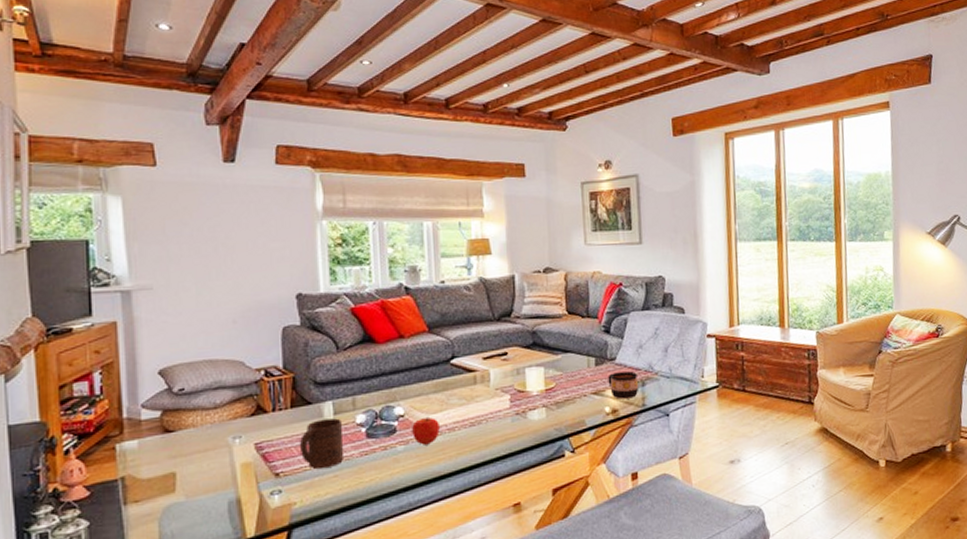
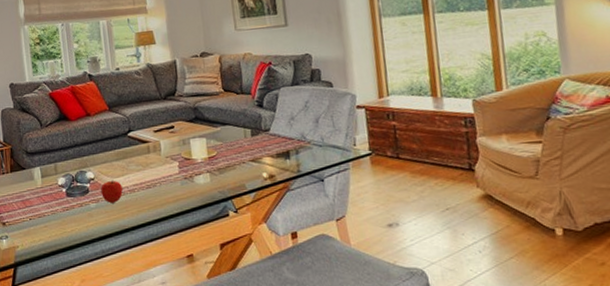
cup: present [299,418,345,469] -> none [18,180,52,220]
cup: present [608,371,638,399] -> none [263,141,293,166]

